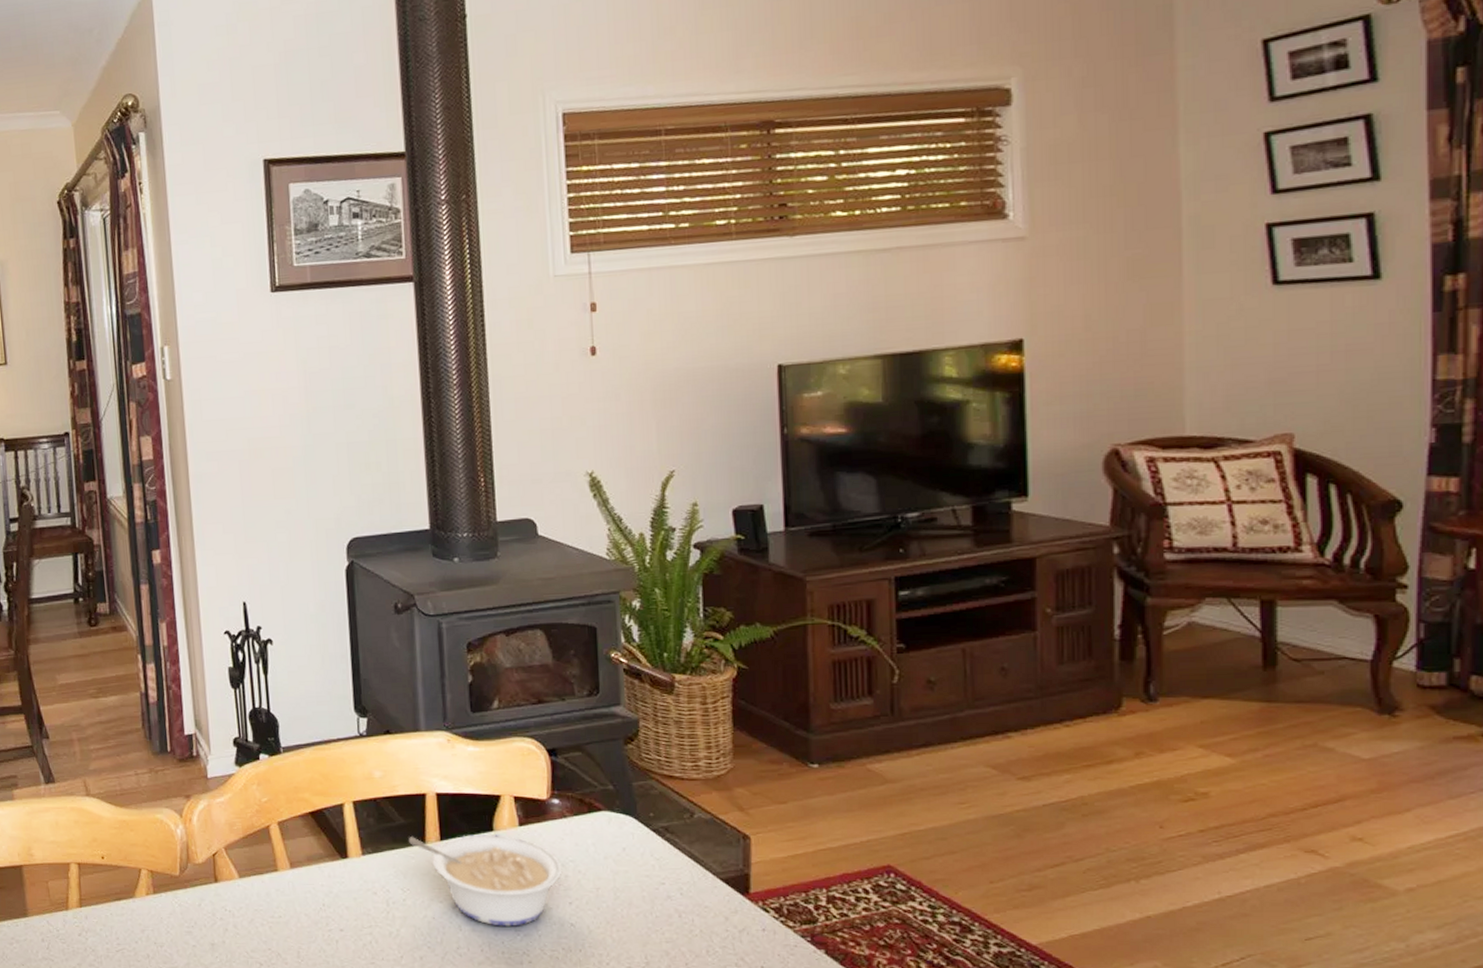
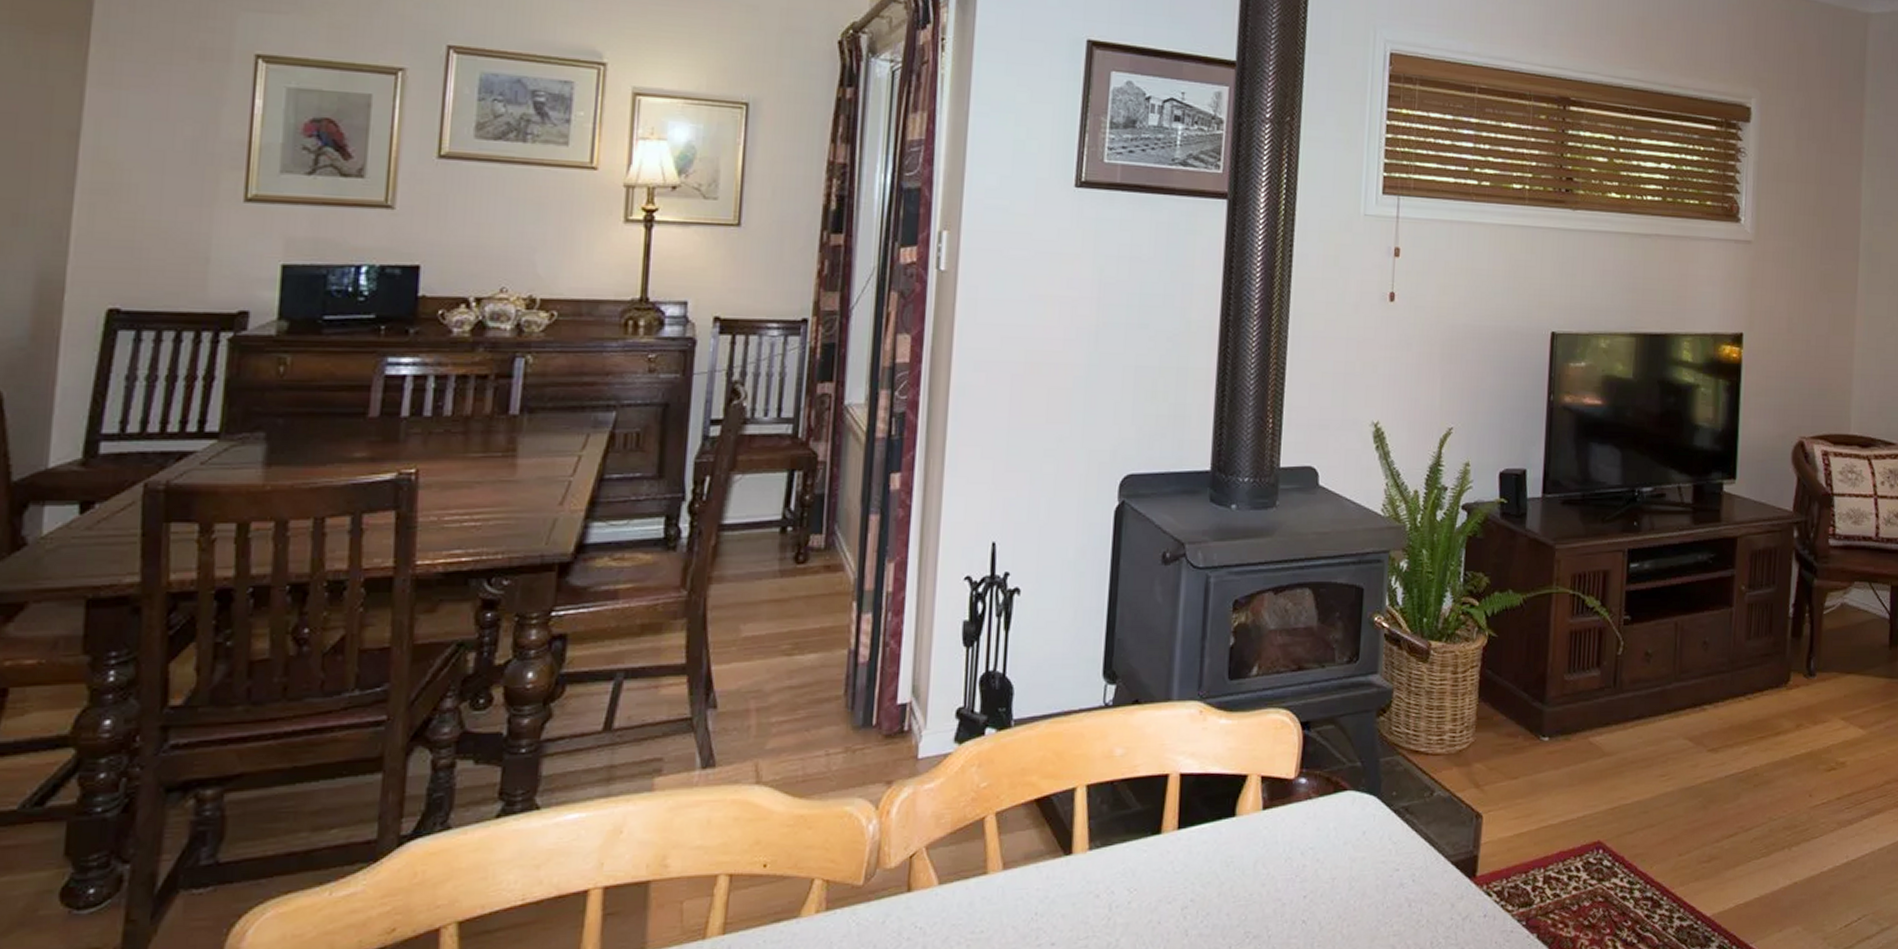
legume: present [409,834,563,926] -> none [1143,820,1301,928]

